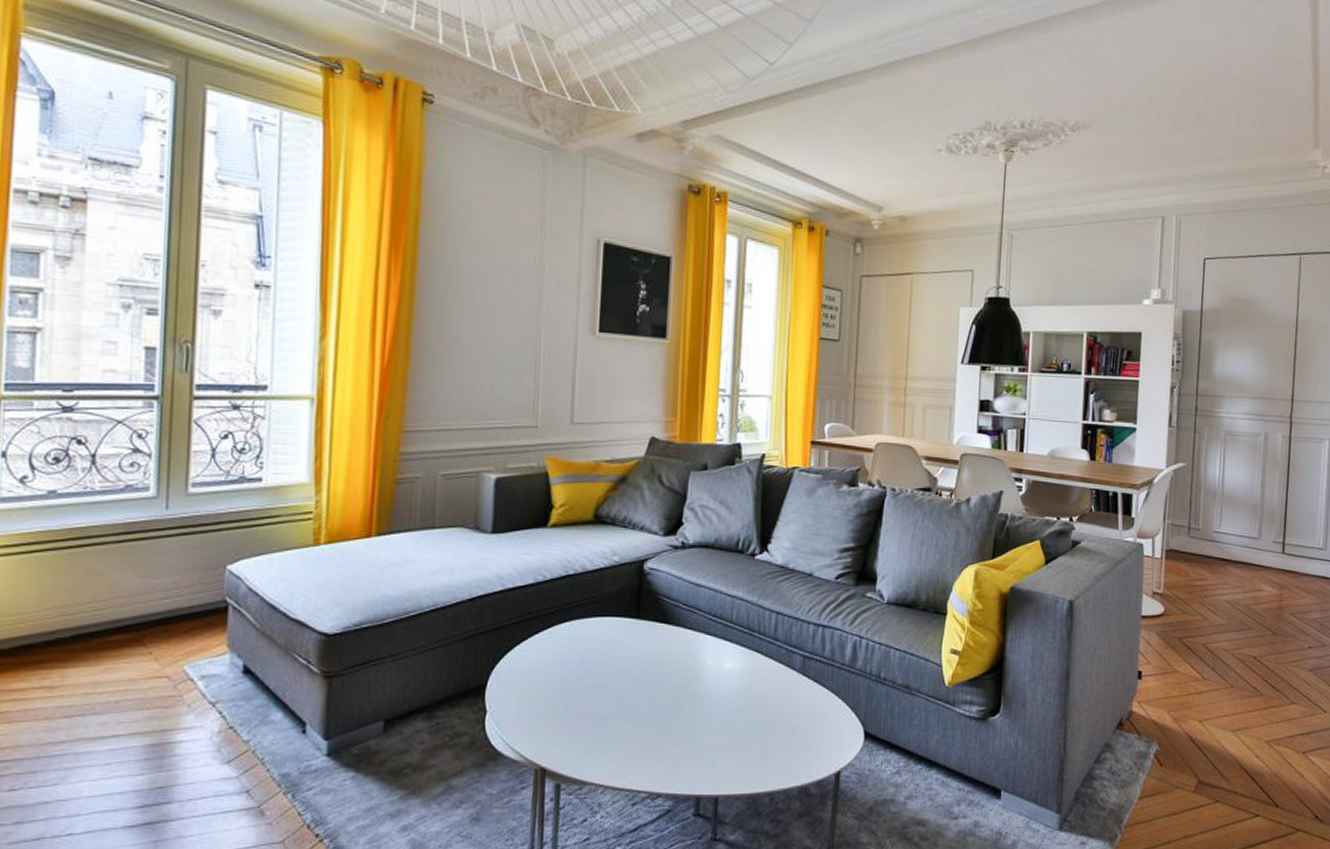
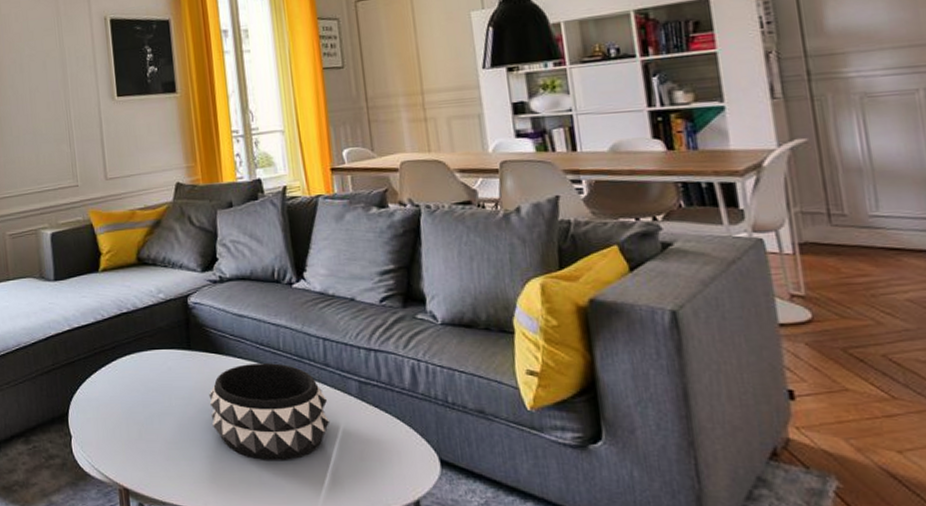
decorative bowl: none [649,635,770,735] -> present [208,363,330,460]

